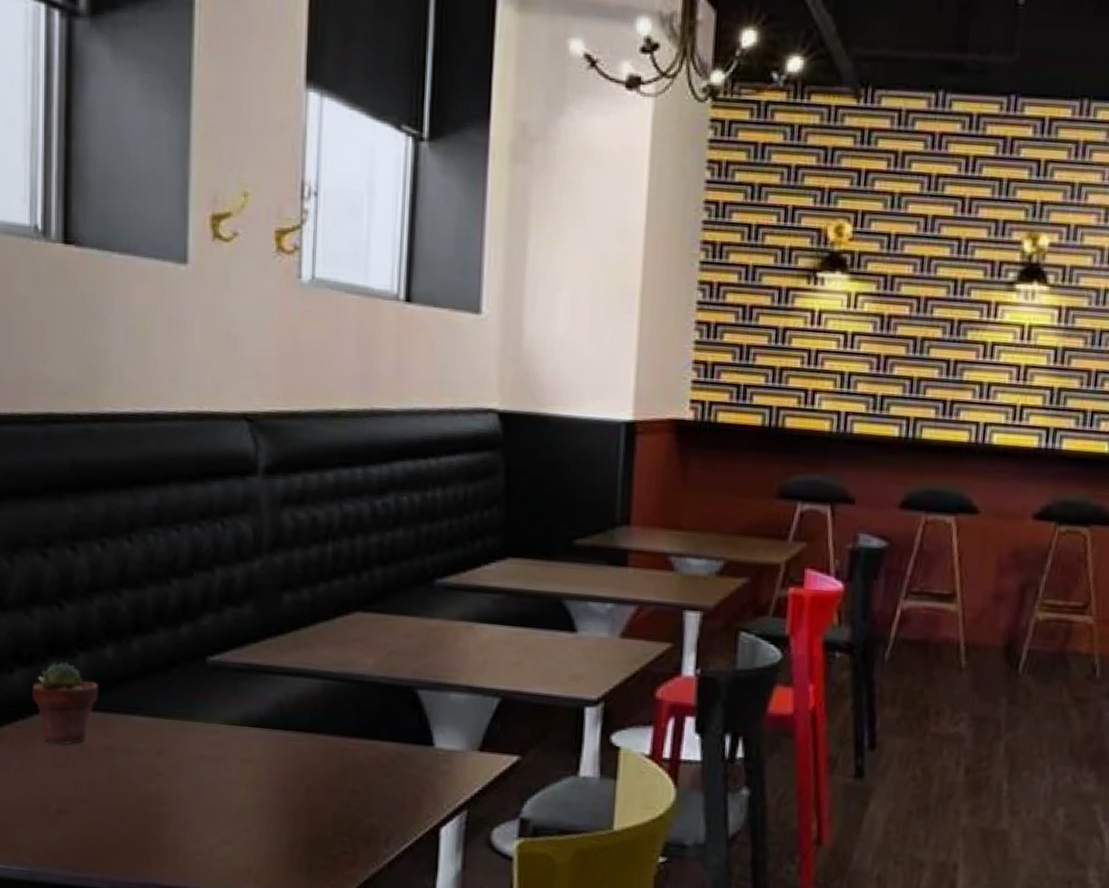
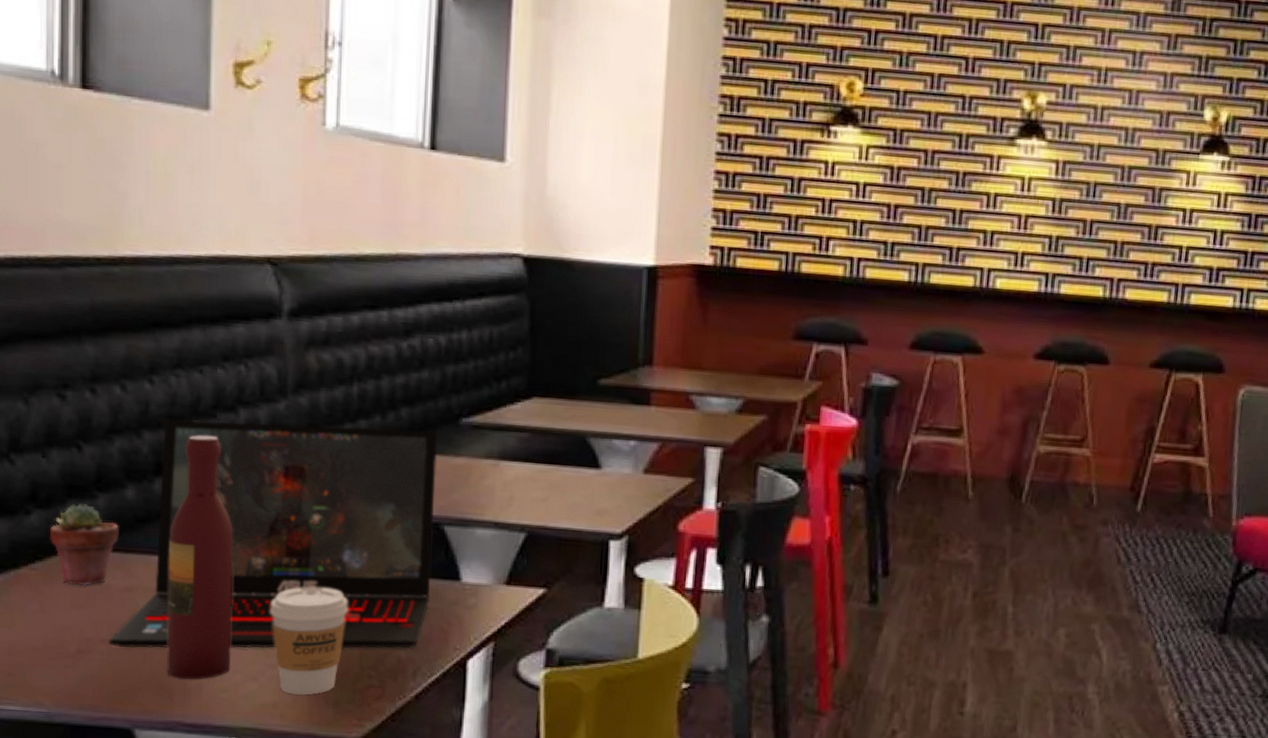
laptop: none [88,578,412,815] -> present [109,420,438,649]
wine bottle: none [144,594,209,842] -> present [167,435,233,679]
coffee cup: none [245,749,322,860] -> present [270,586,348,695]

